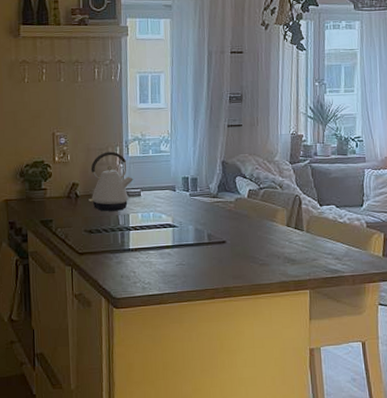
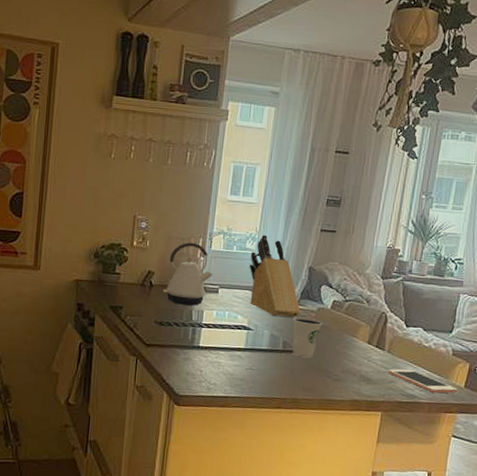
knife block: none [165,136,220,212] -> present [249,234,301,318]
dixie cup: none [214,209,242,247] -> present [292,317,322,358]
cell phone: none [309,245,377,265] -> present [387,369,458,394]

